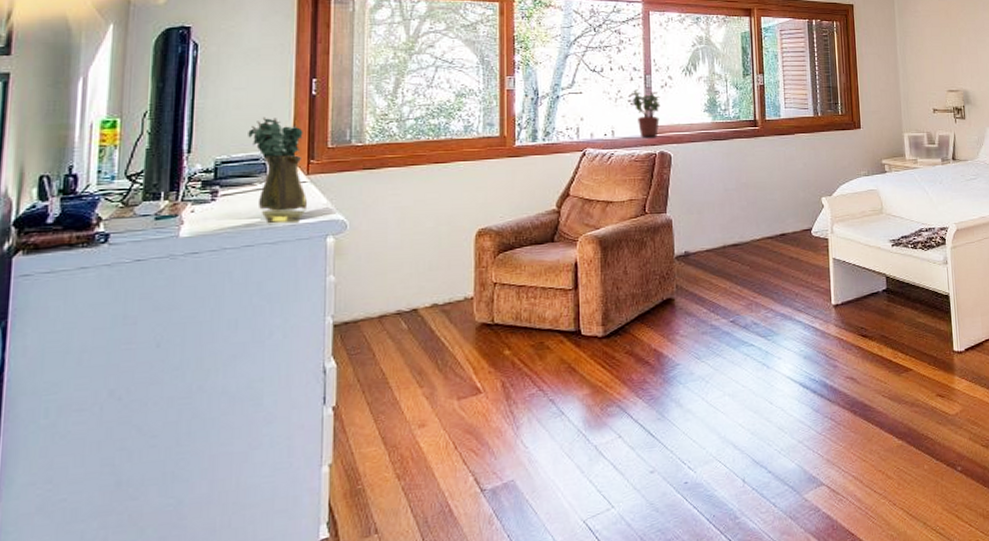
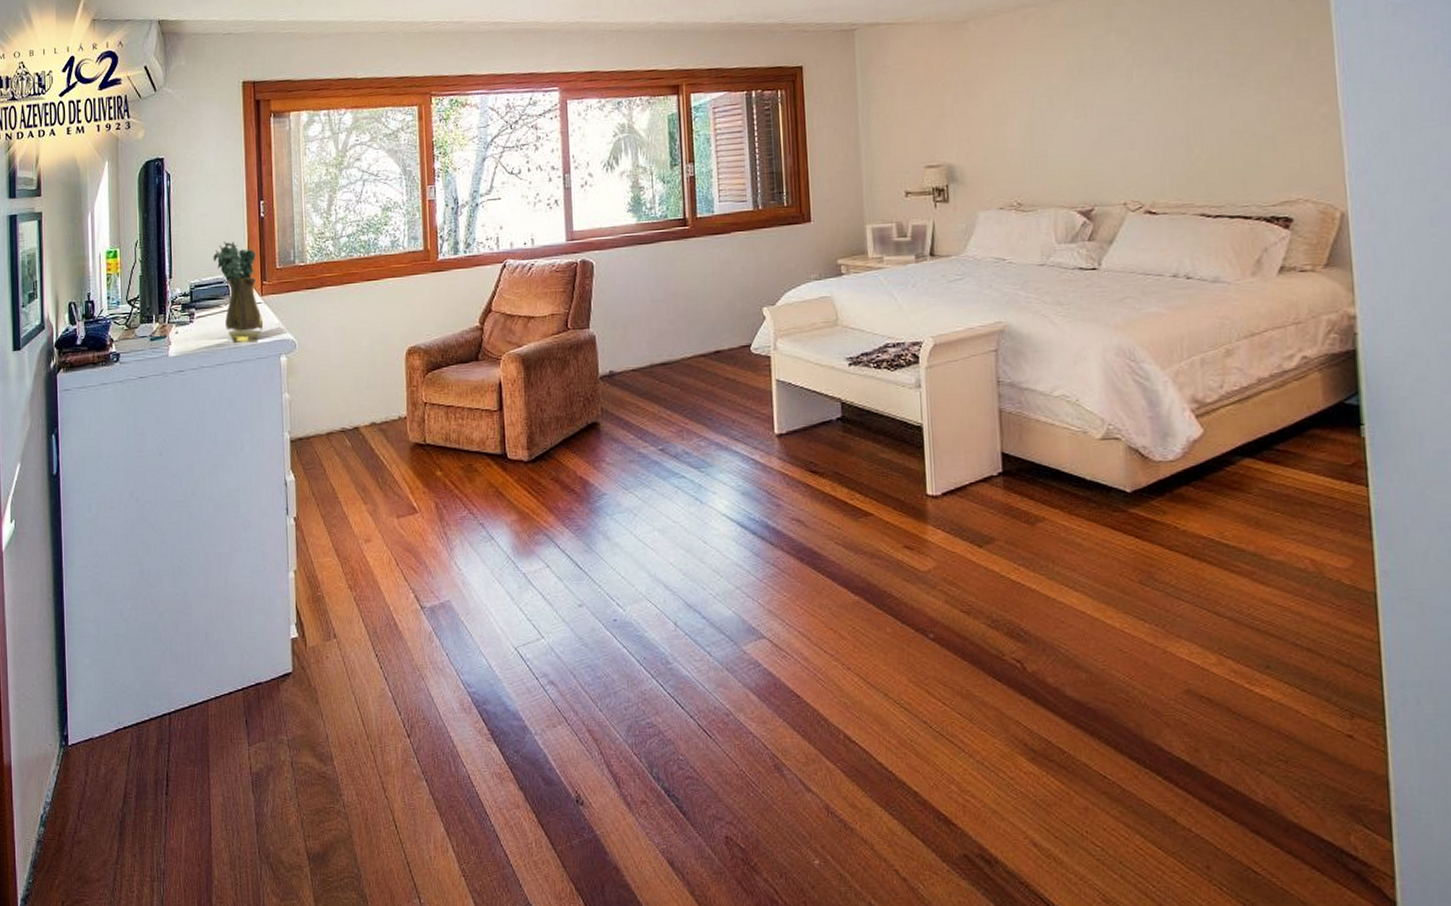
potted plant: present [629,88,661,139] -> none [548,189,581,246]

